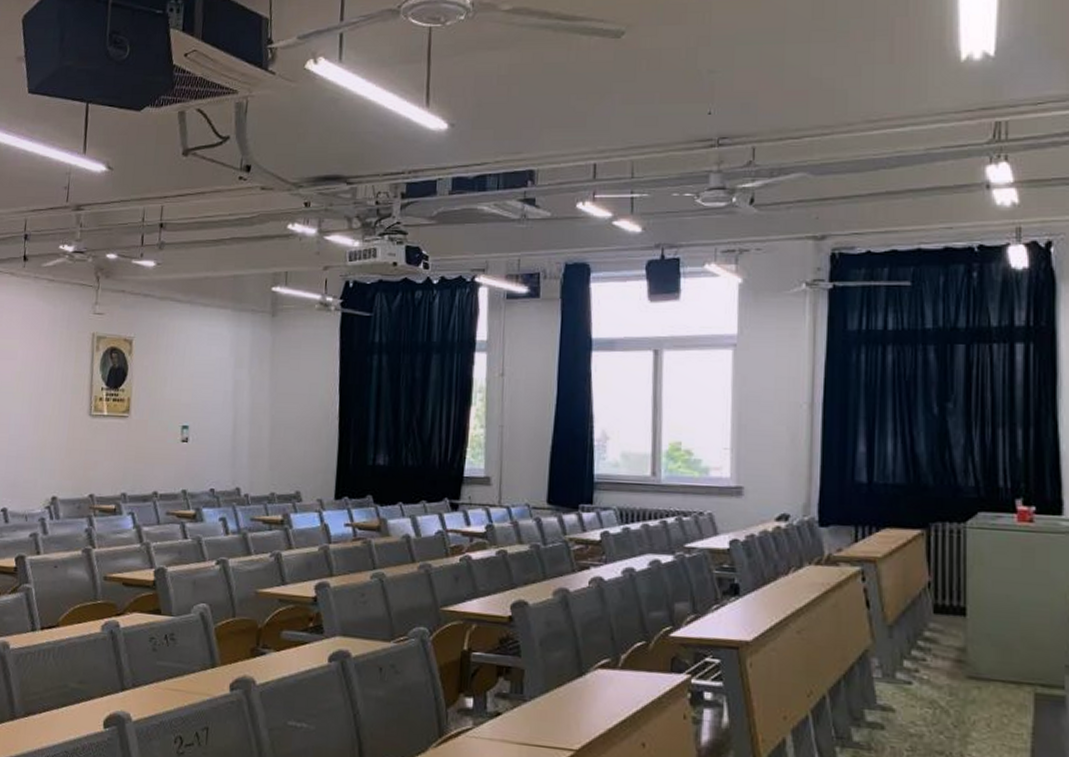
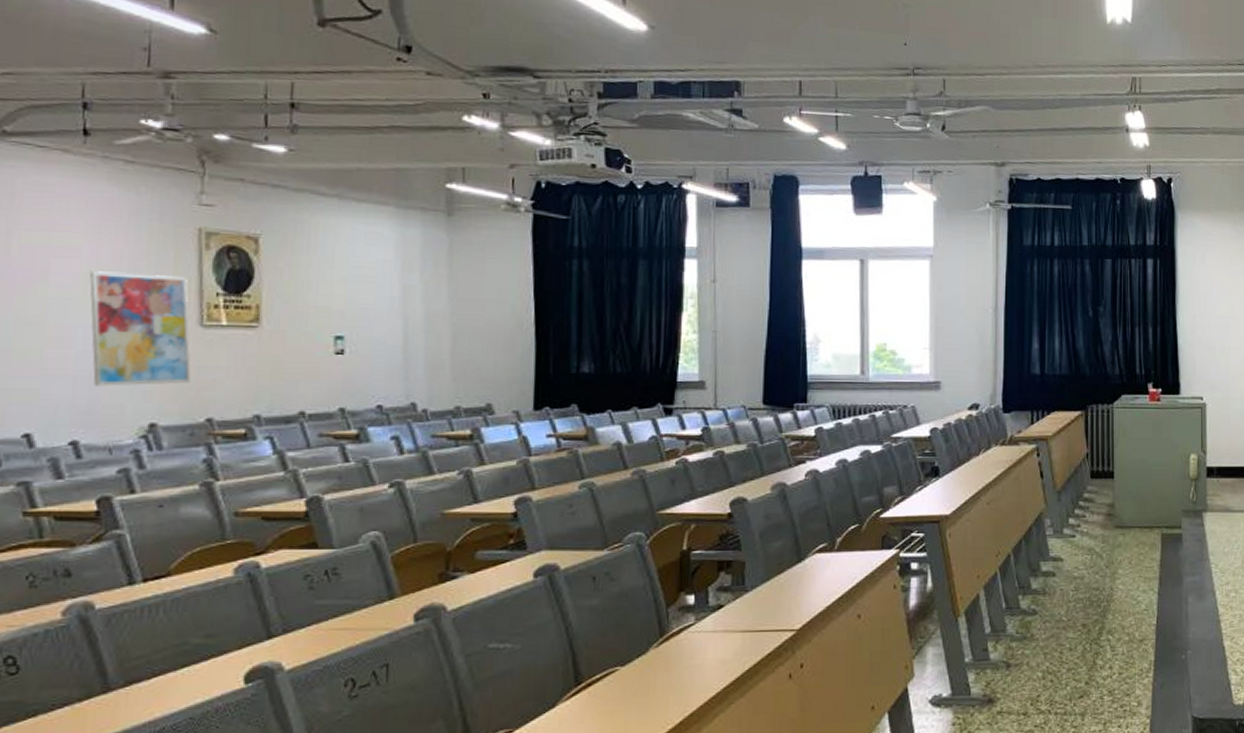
wall art: none [19,370,83,465] -> present [90,271,191,387]

